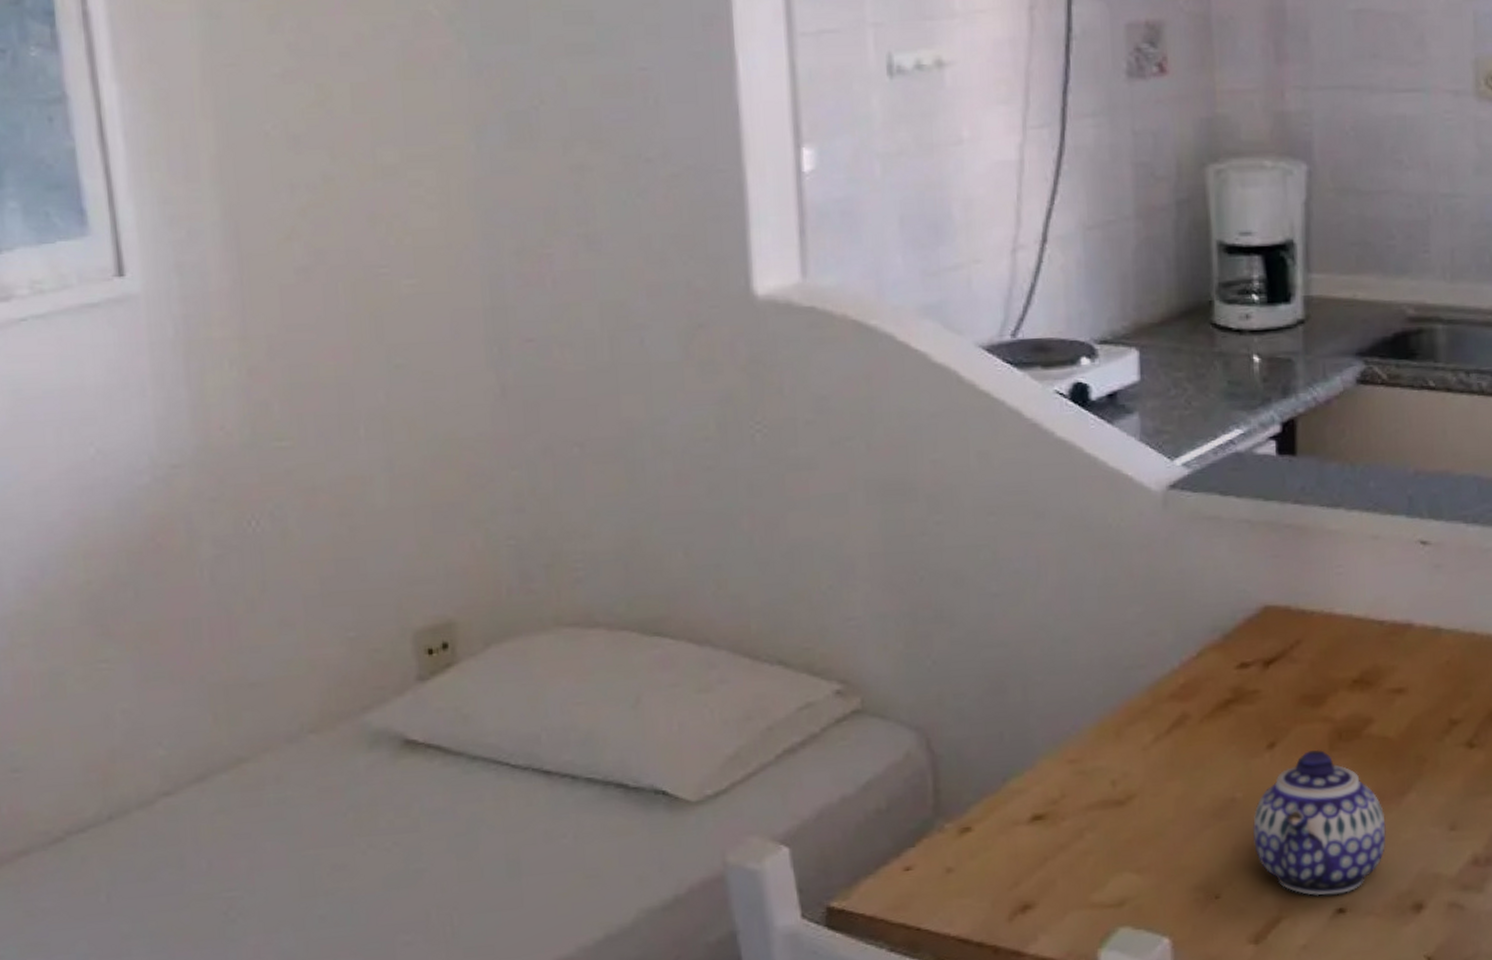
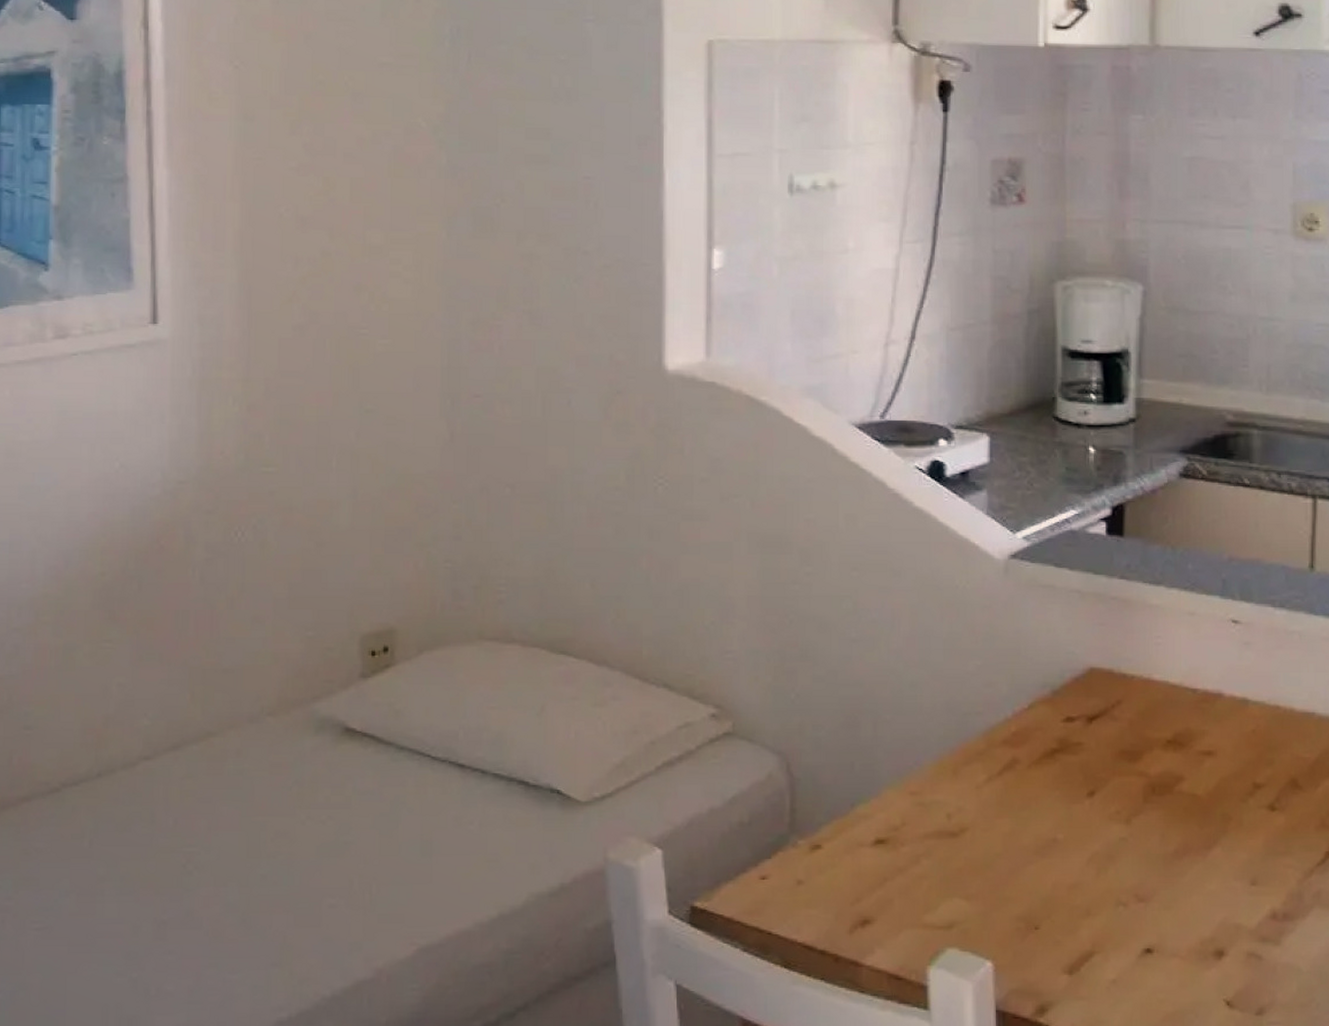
teapot: present [1252,749,1386,896] -> none [1071,800,1192,935]

